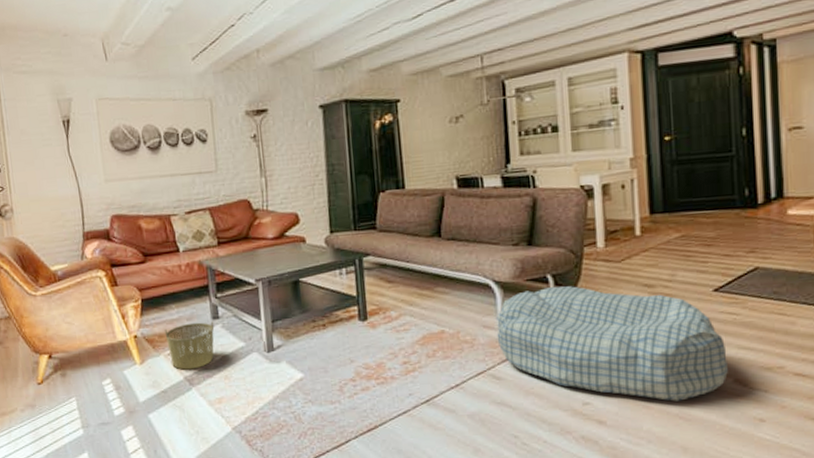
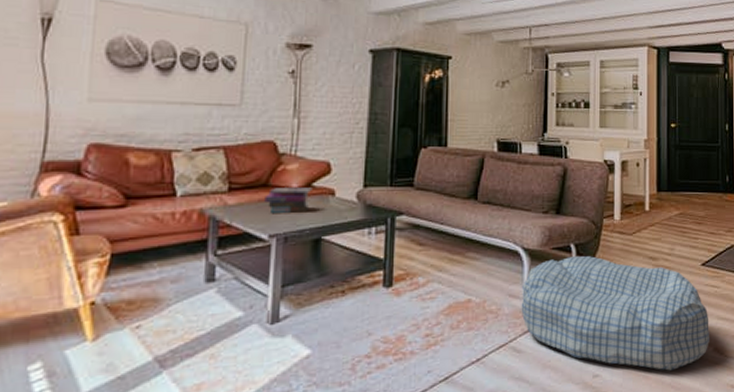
basket: present [164,321,215,370] -> none [136,284,207,348]
books: none [247,237,286,261] -> present [264,187,312,213]

